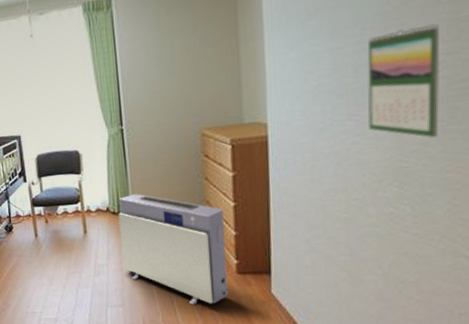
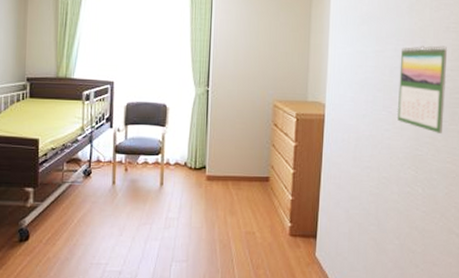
air purifier: present [118,194,228,306] -> none [192,152,284,265]

